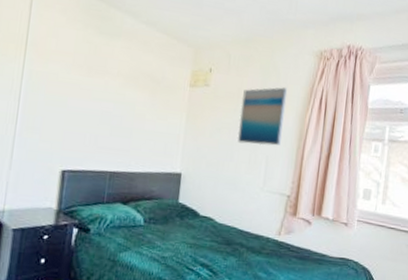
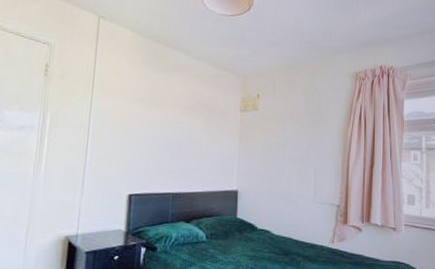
wall art: present [237,87,287,146] -> none [286,107,328,161]

